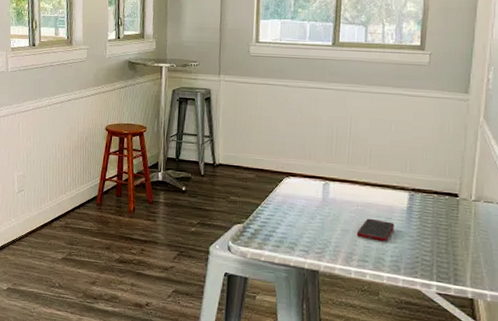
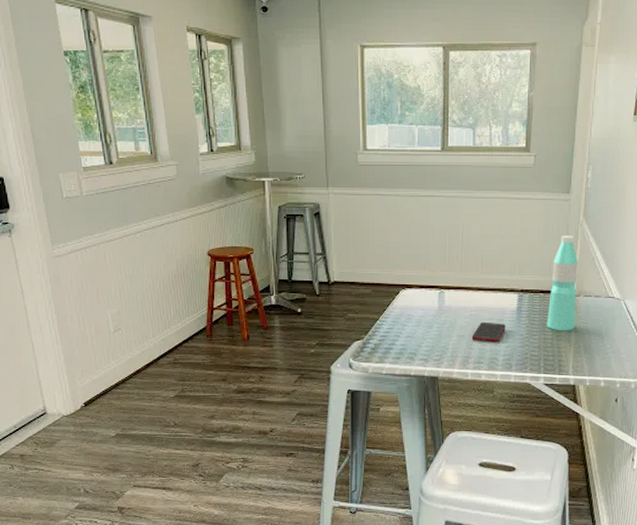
water bottle: none [441,136,477,238] -> present [547,236,578,331]

